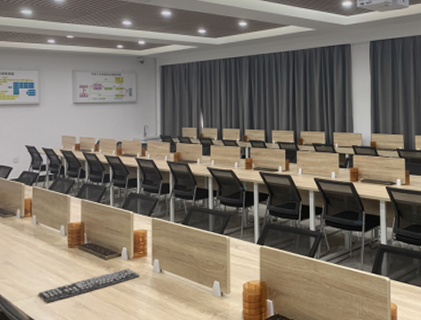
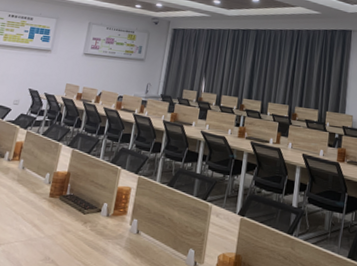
keyboard: present [39,268,140,303] -> none [8,225,116,254]

